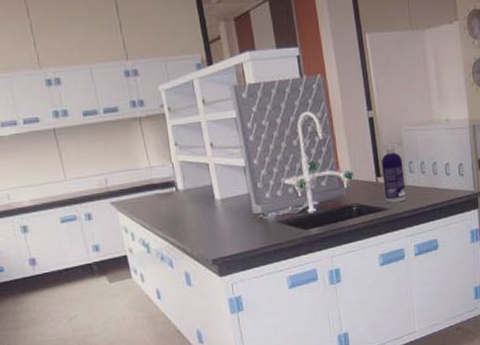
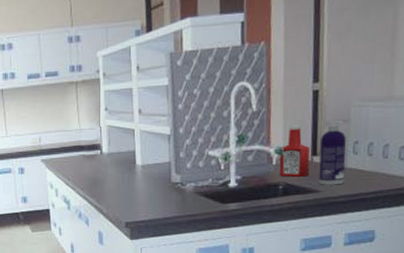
ketchup bottle: none [348,150,377,198] -> present [279,125,310,177]

